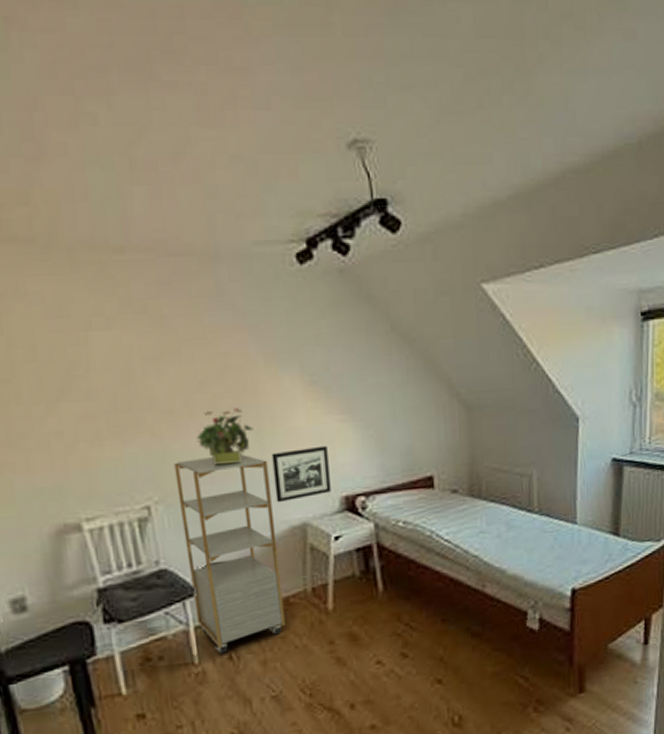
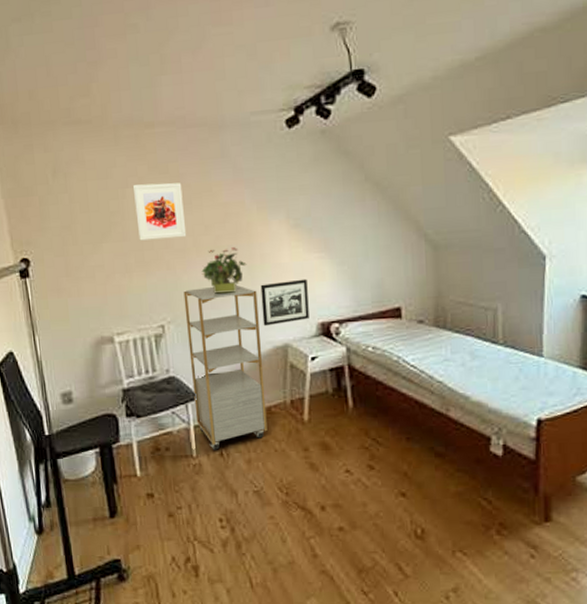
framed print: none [98,325,175,400] -> present [132,182,187,241]

